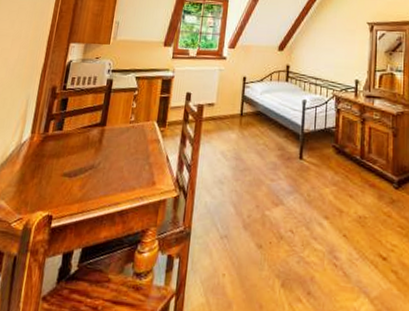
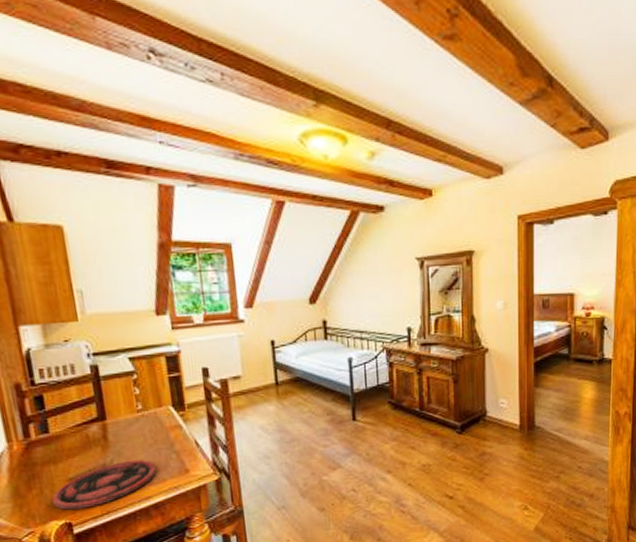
plate: none [45,165,132,204] -> present [52,460,157,510]

